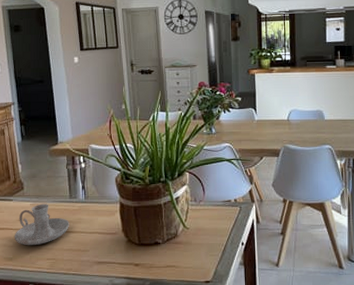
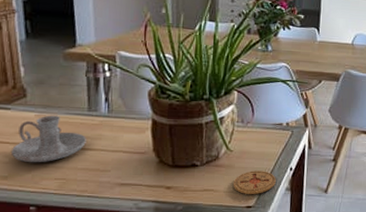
coaster: none [191,246,230,269] -> present [232,171,276,194]

